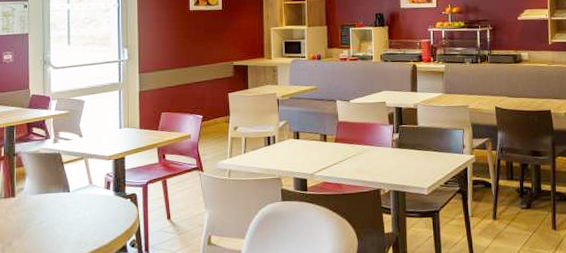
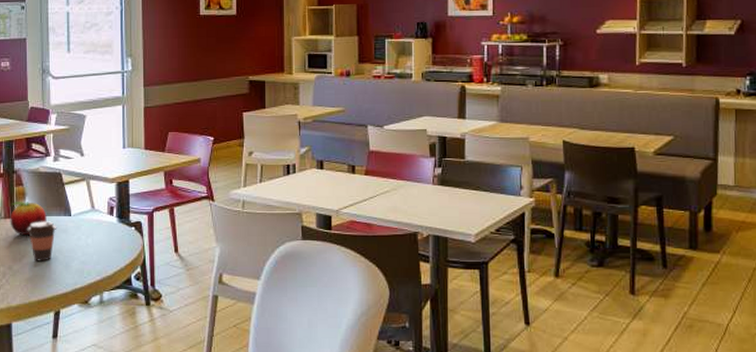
fruit: none [10,181,46,213] -> present [10,202,47,236]
coffee cup: none [27,198,56,236] -> present [27,221,57,261]

